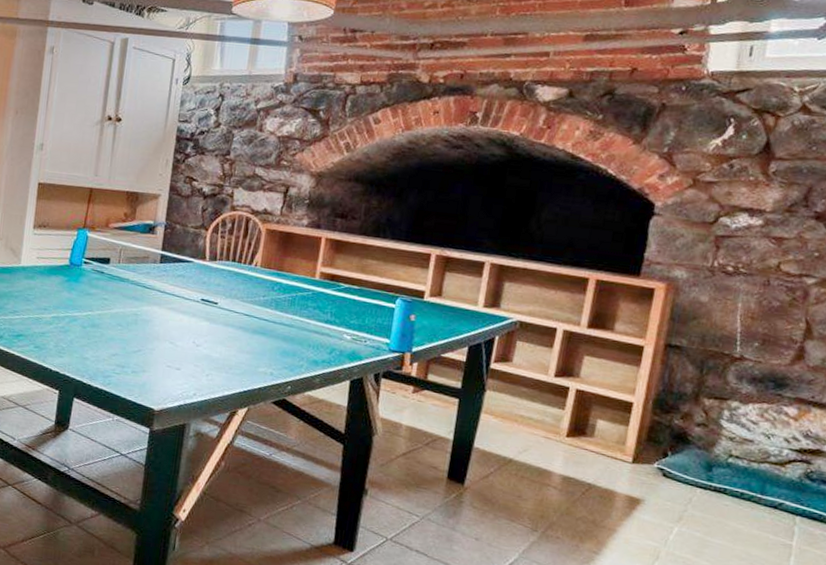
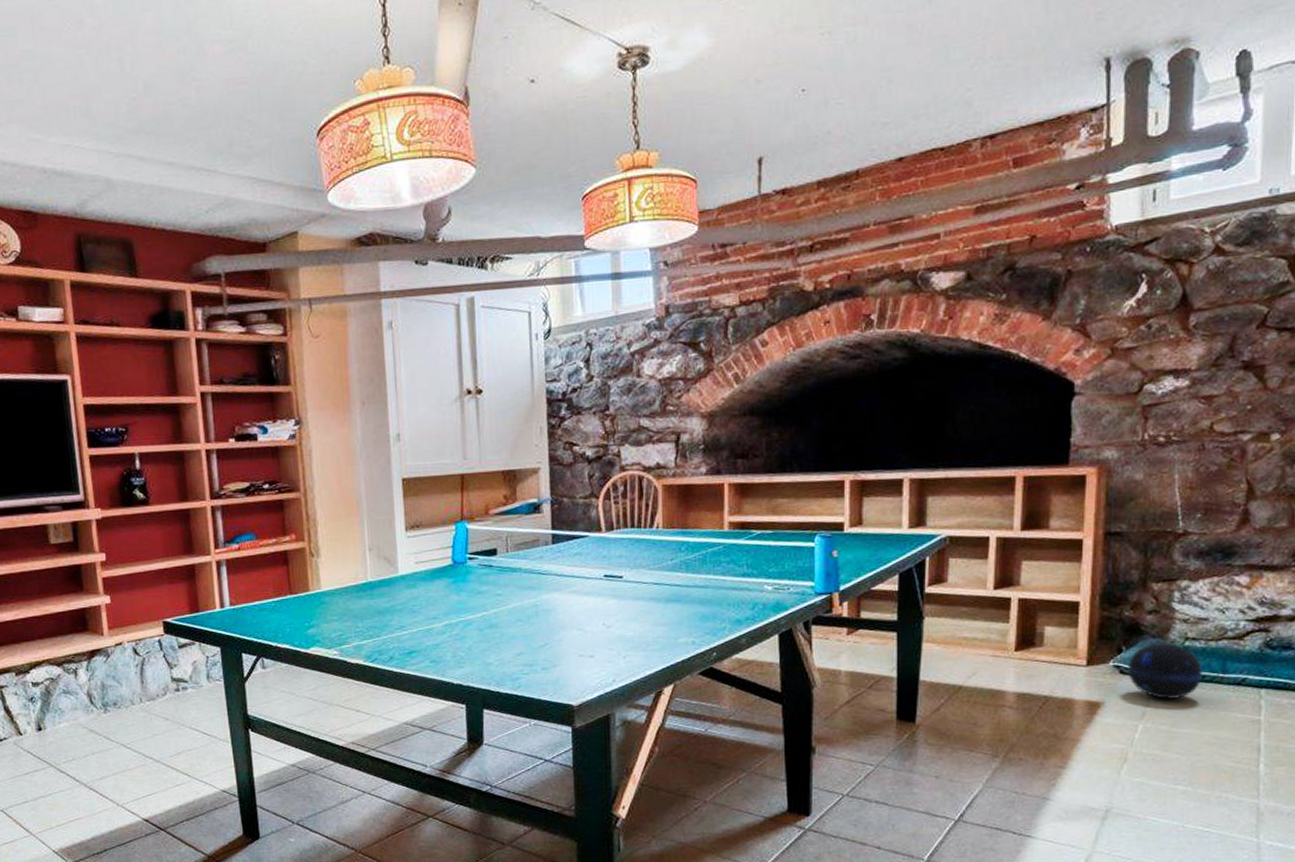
ball: none [670,454,743,510] -> present [1128,643,1204,699]

